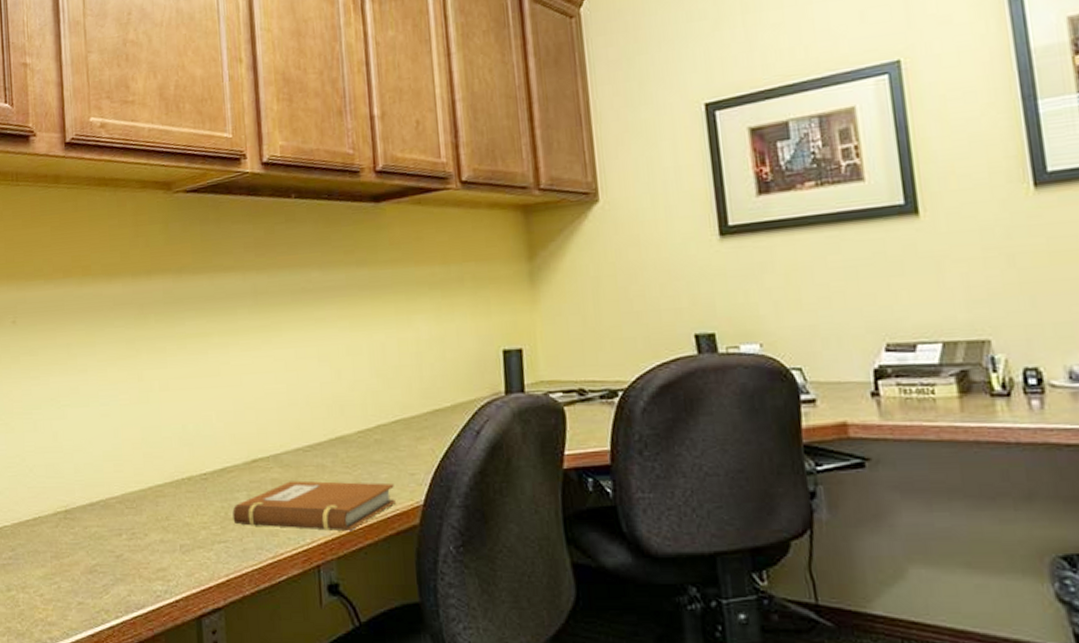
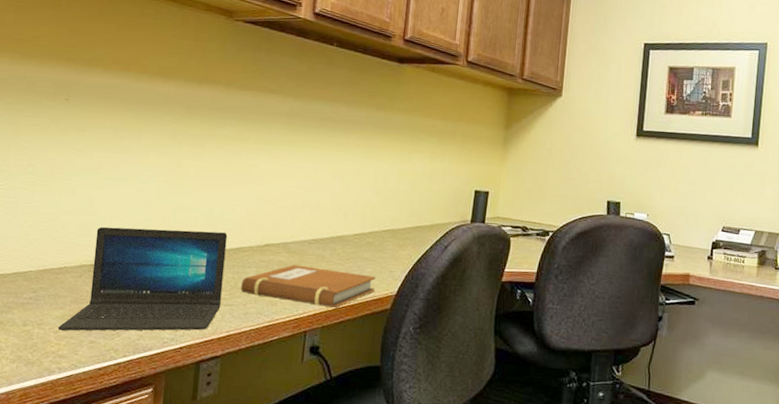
laptop: none [42,452,214,592] -> present [58,226,228,331]

